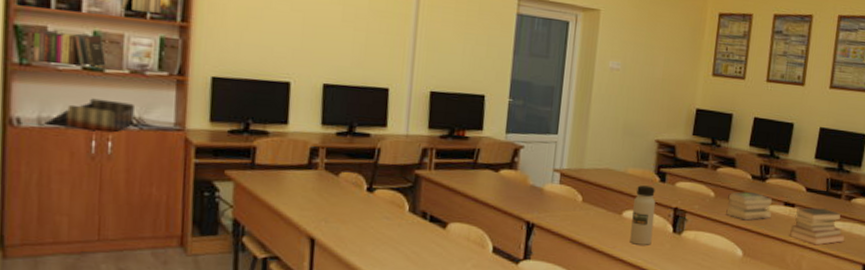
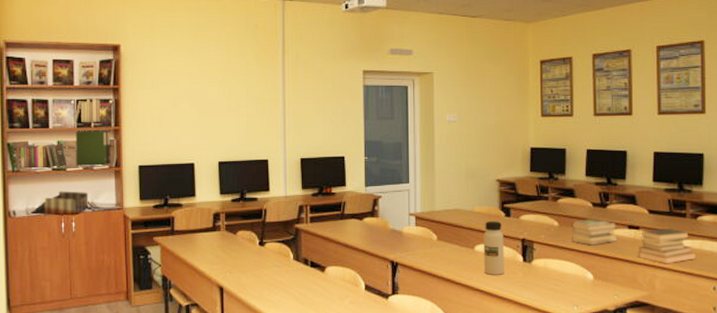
binder: none [119,21,175,71] -> present [75,130,111,166]

